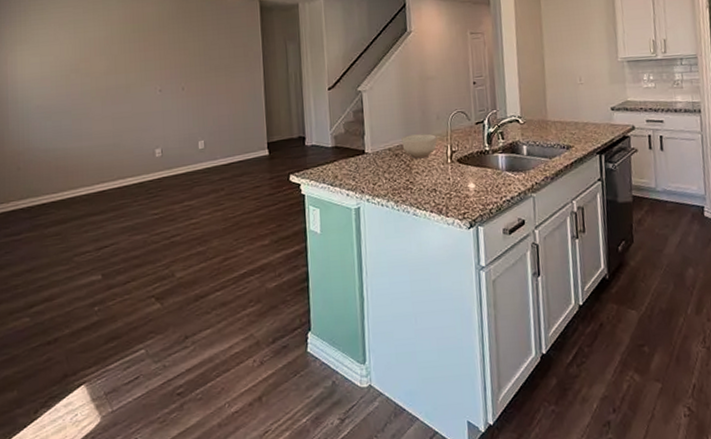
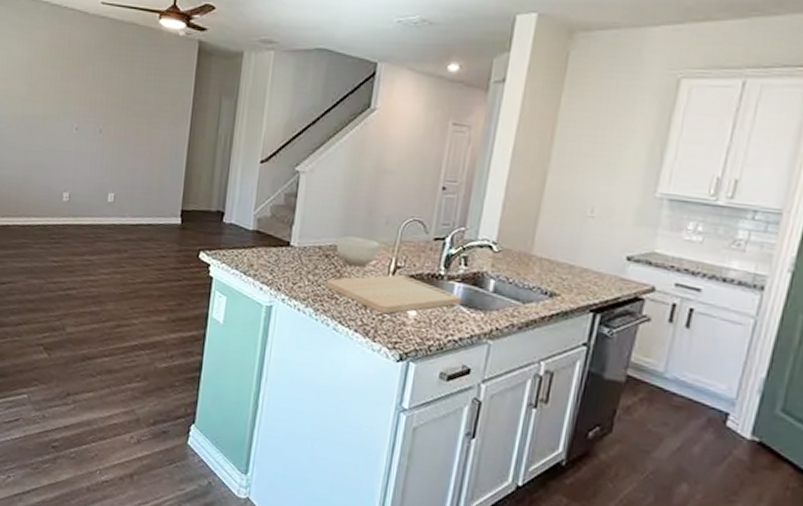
cutting board: none [400,157,507,192] -> present [326,274,463,314]

